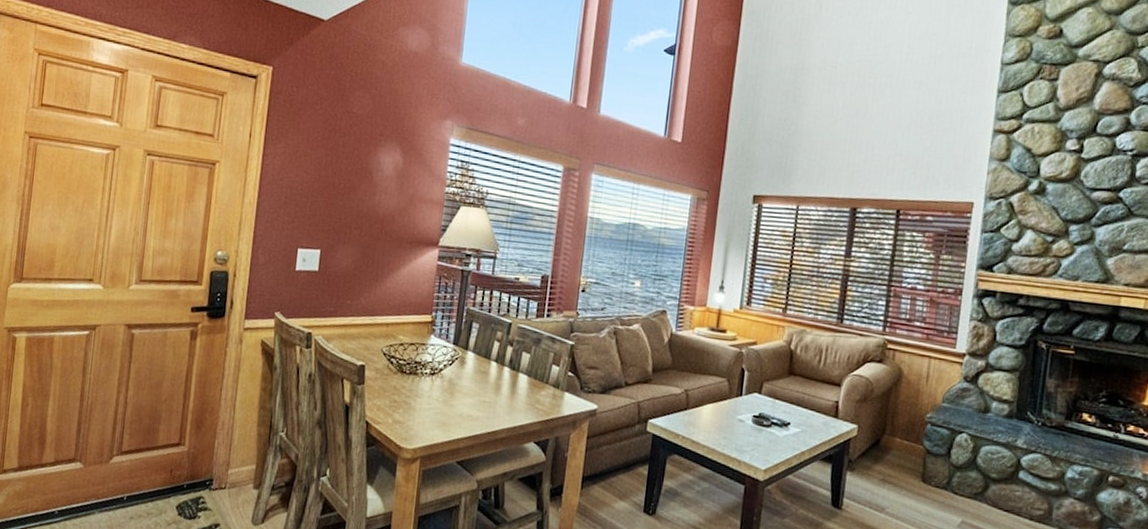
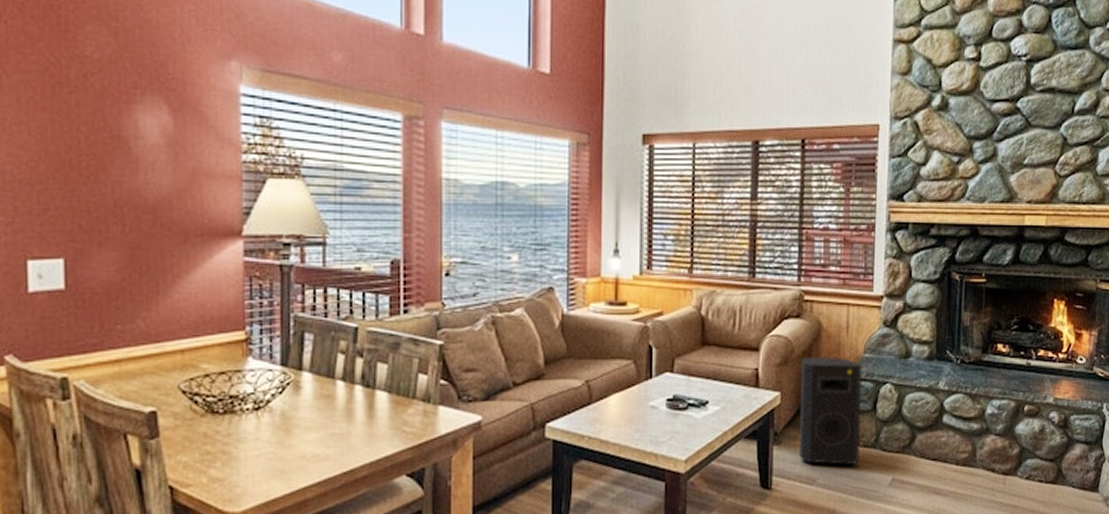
speaker: none [870,398,940,501] -> present [798,357,862,465]

